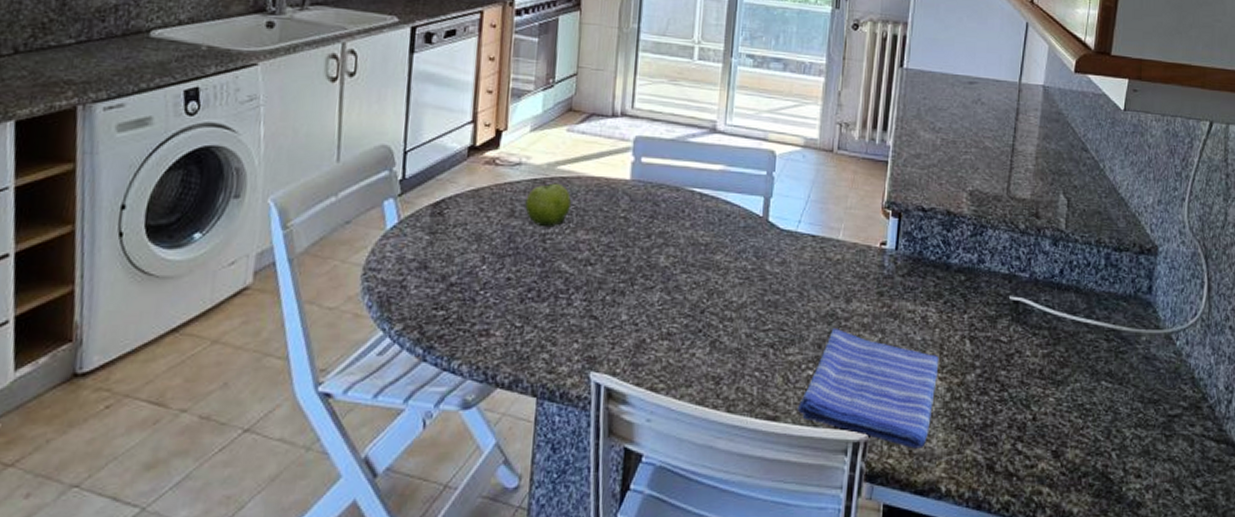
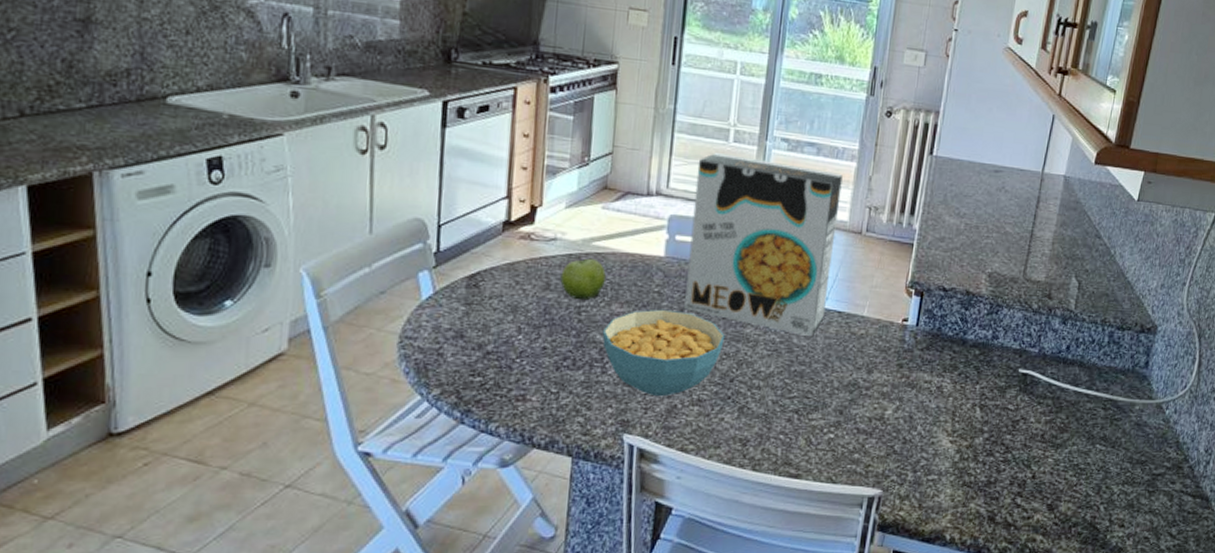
cereal bowl: none [567,235,694,331] -> present [602,309,725,397]
cereal box: none [652,70,811,264] -> present [684,152,843,337]
dish towel: present [797,327,939,449] -> none [818,396,951,503]

